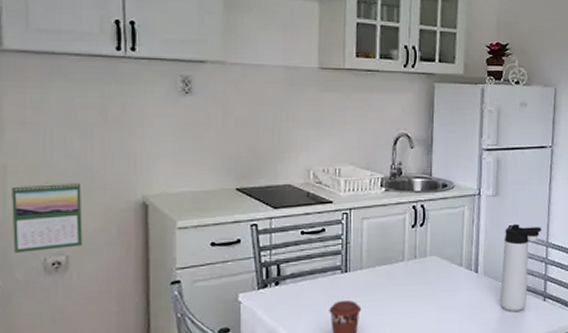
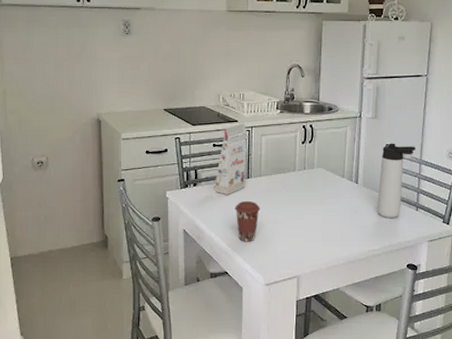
calendar: present [12,182,83,253] -> none [10,103,57,154]
gift box: none [302,204,346,295] -> present [214,123,248,196]

